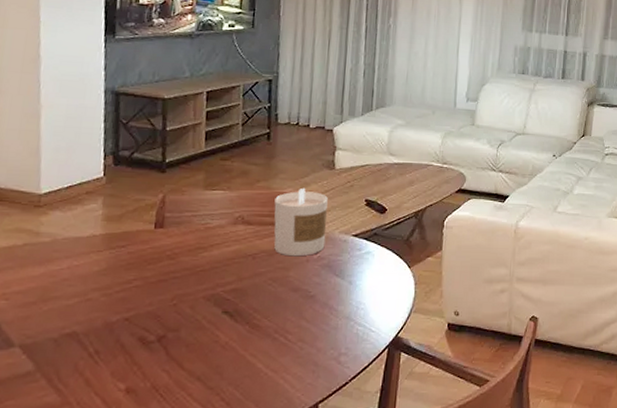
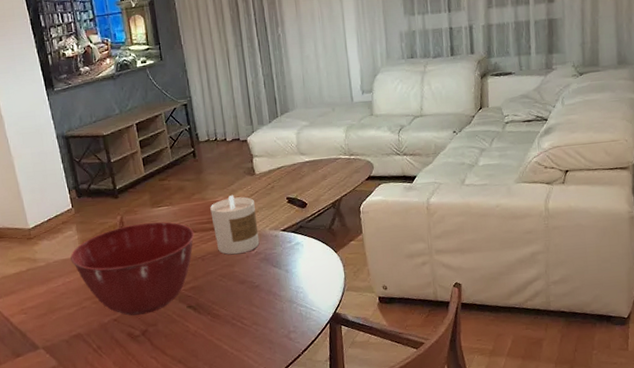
mixing bowl: none [86,206,250,316] -> present [70,221,195,316]

